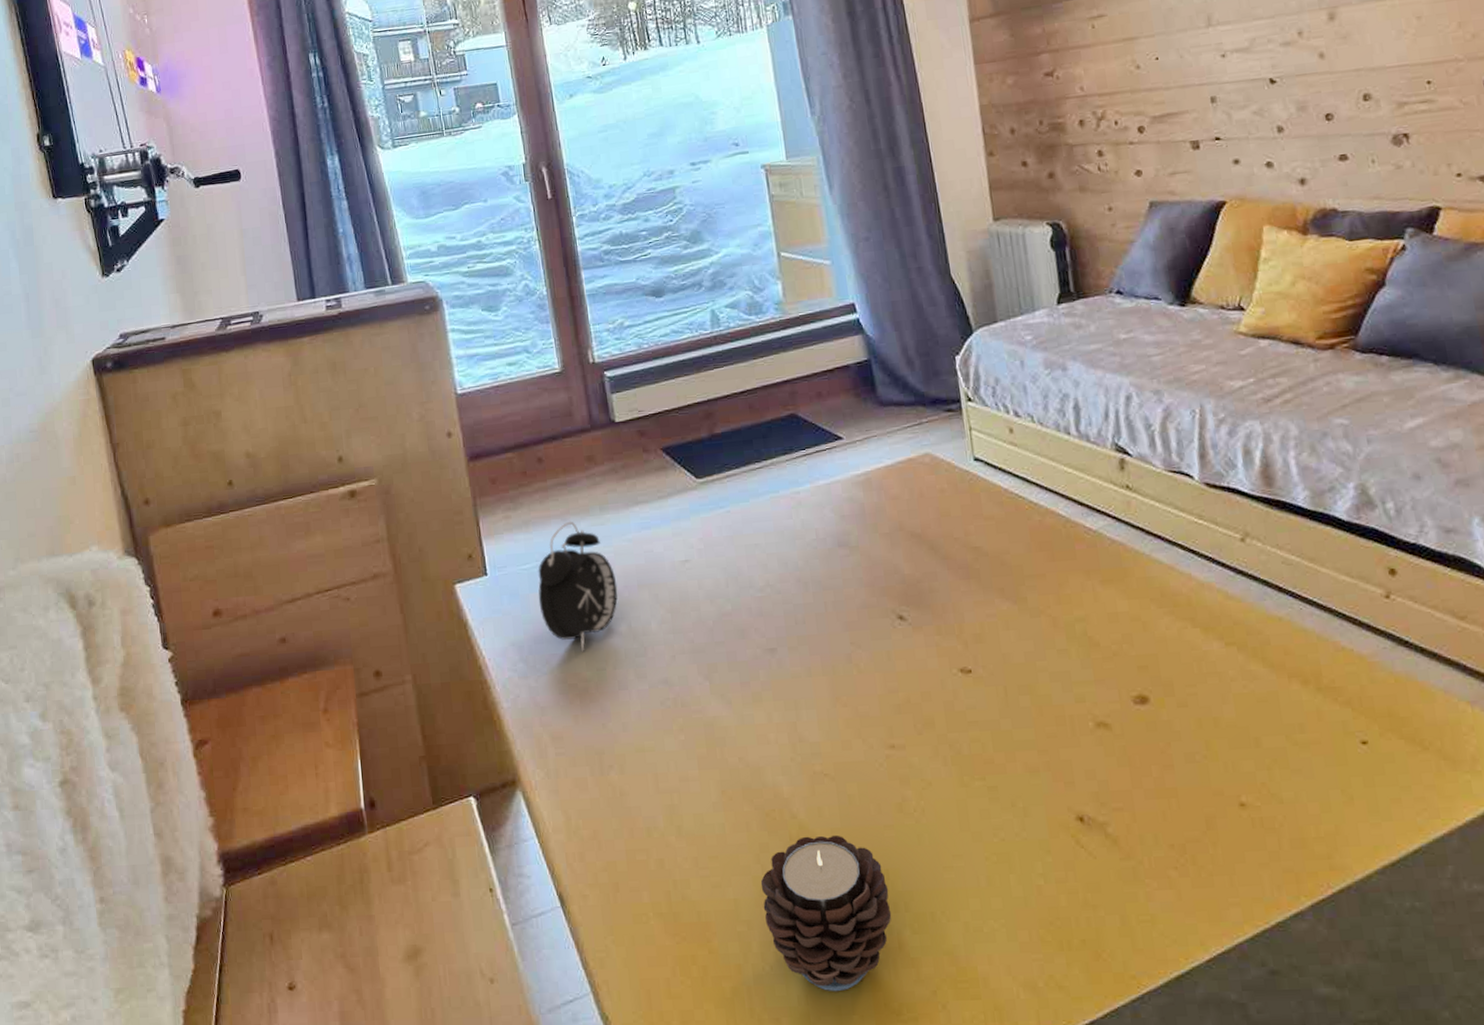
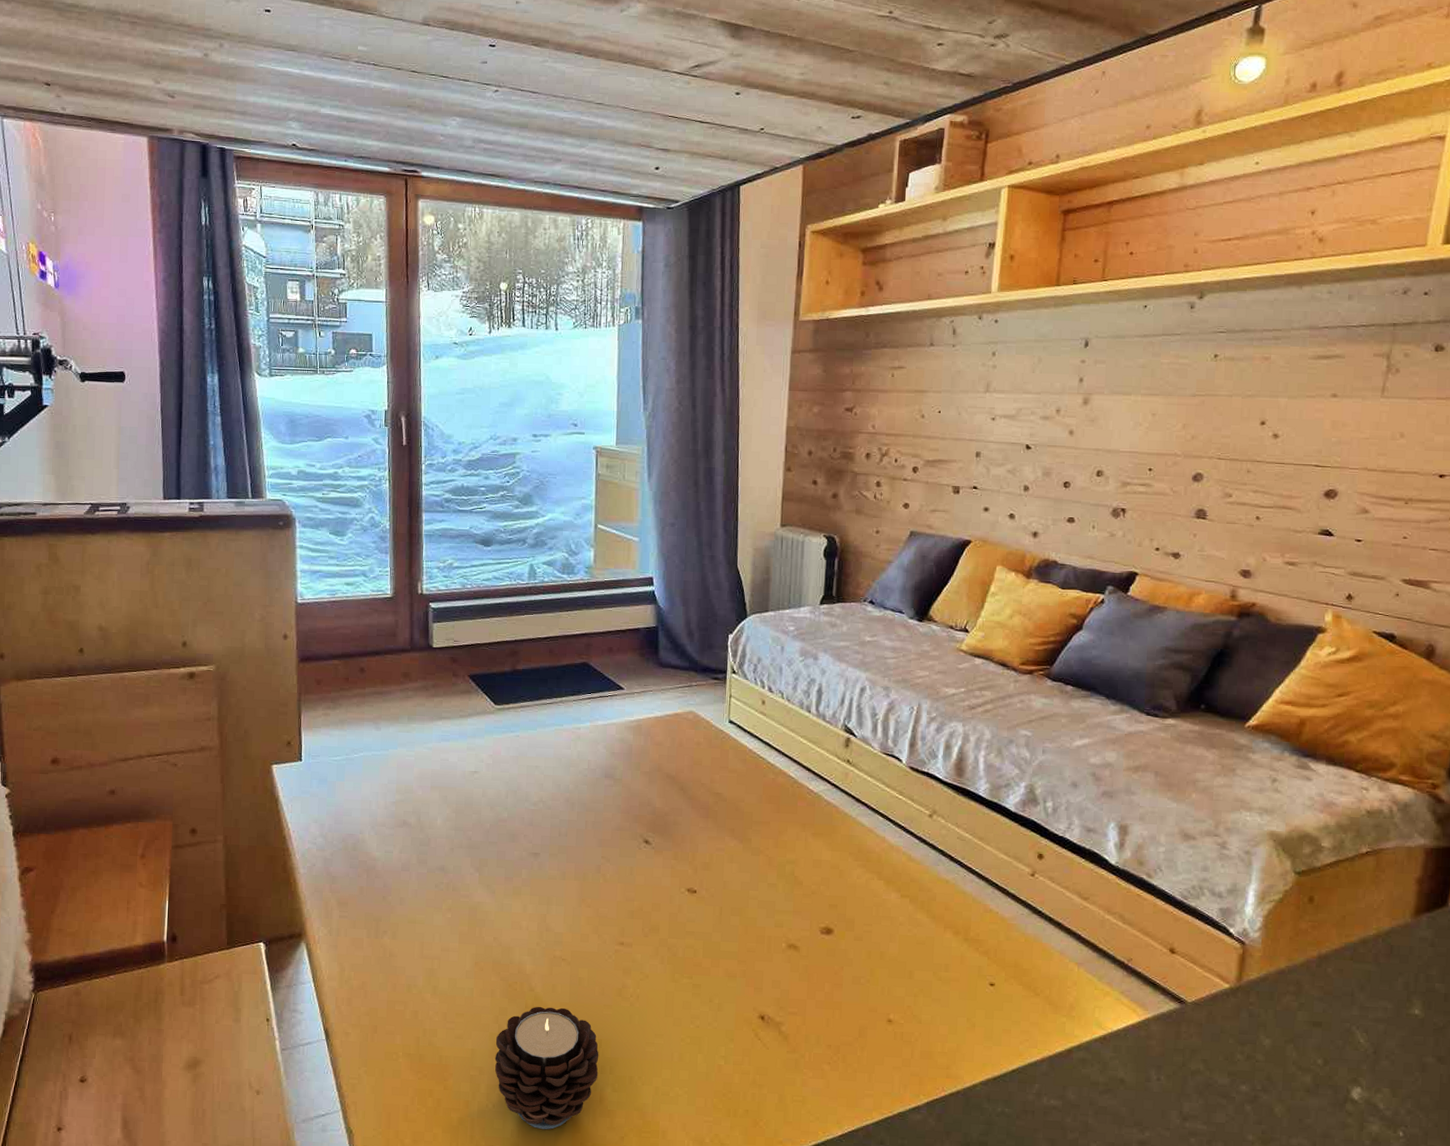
alarm clock: present [538,521,618,651] -> none [343,725,413,835]

